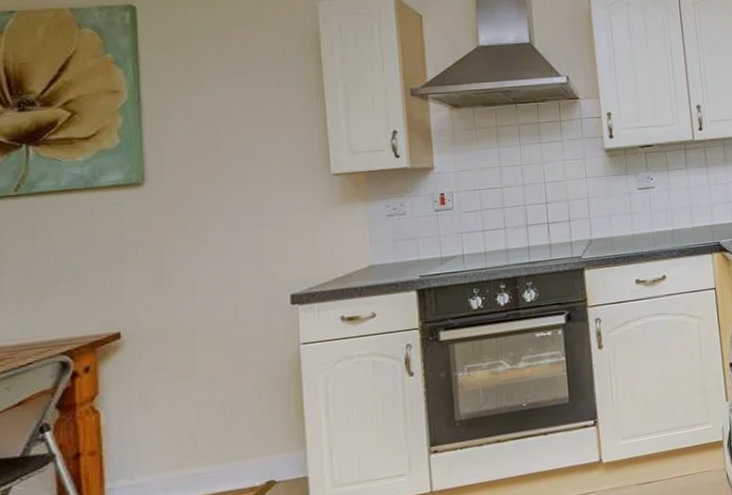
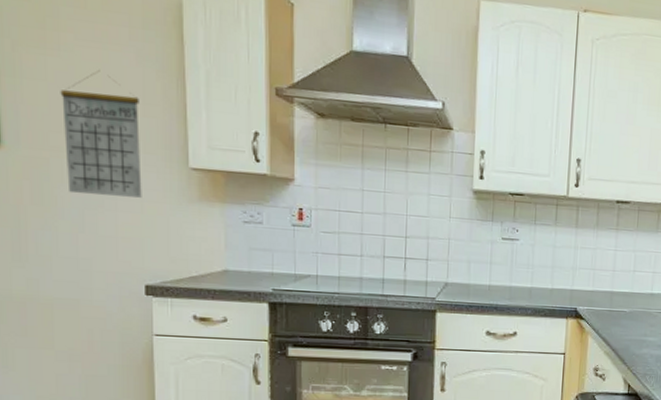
calendar: none [204,100,286,218] -> present [60,70,142,198]

